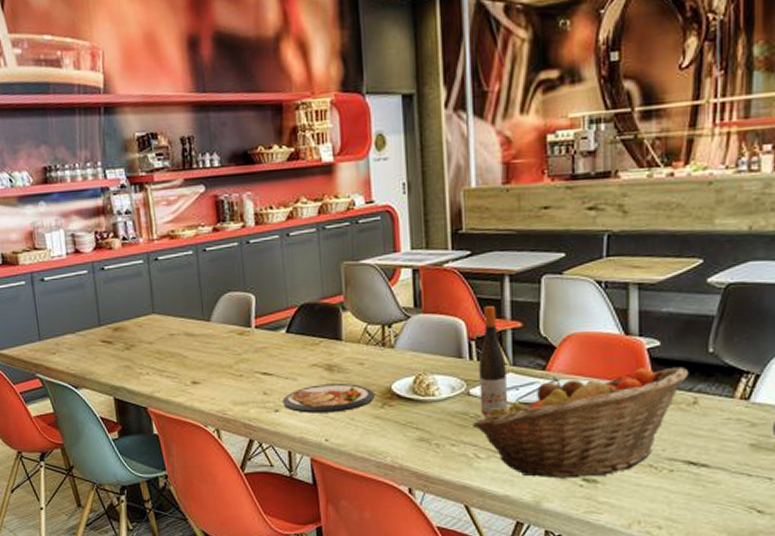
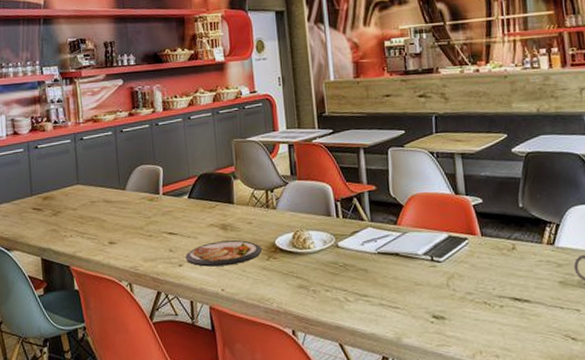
fruit basket: present [472,366,689,479] -> none [342,219,507,317]
wine bottle: present [479,306,509,416] -> none [344,173,370,265]

